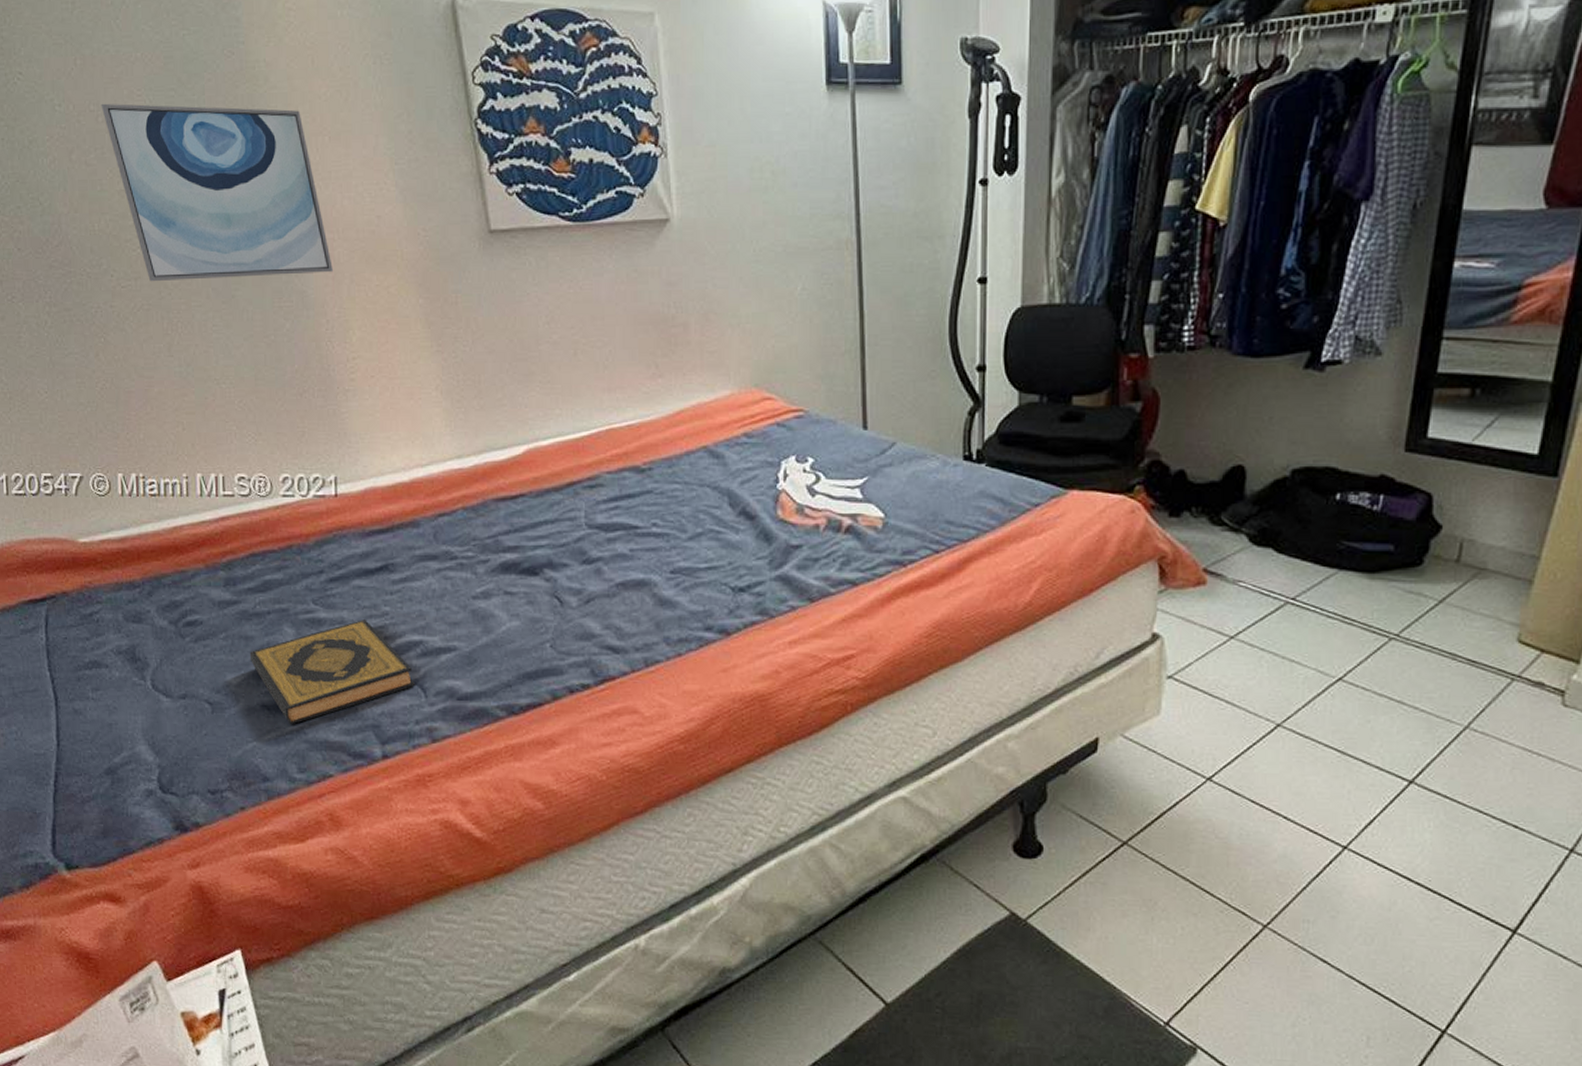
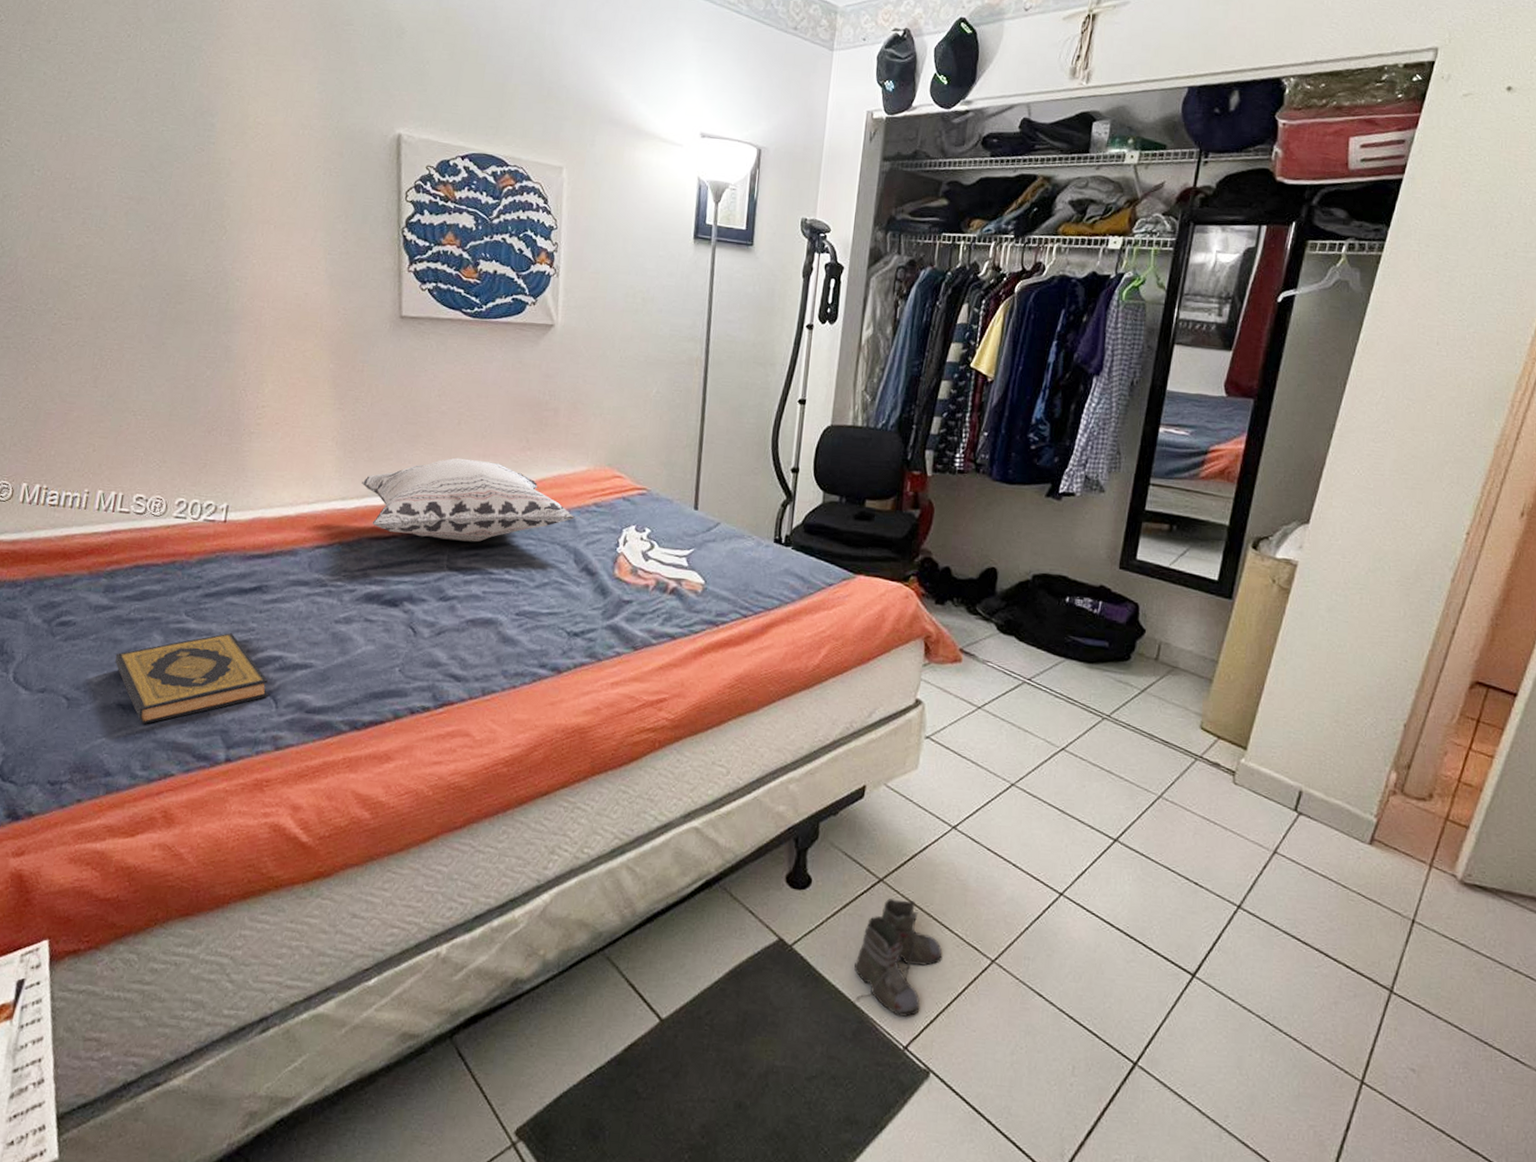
wall art: present [101,103,333,282] -> none [76,174,259,334]
decorative pillow: none [477,395,724,493] -> present [362,457,575,543]
boots: none [1101,863,1204,992] -> present [853,899,942,1018]

